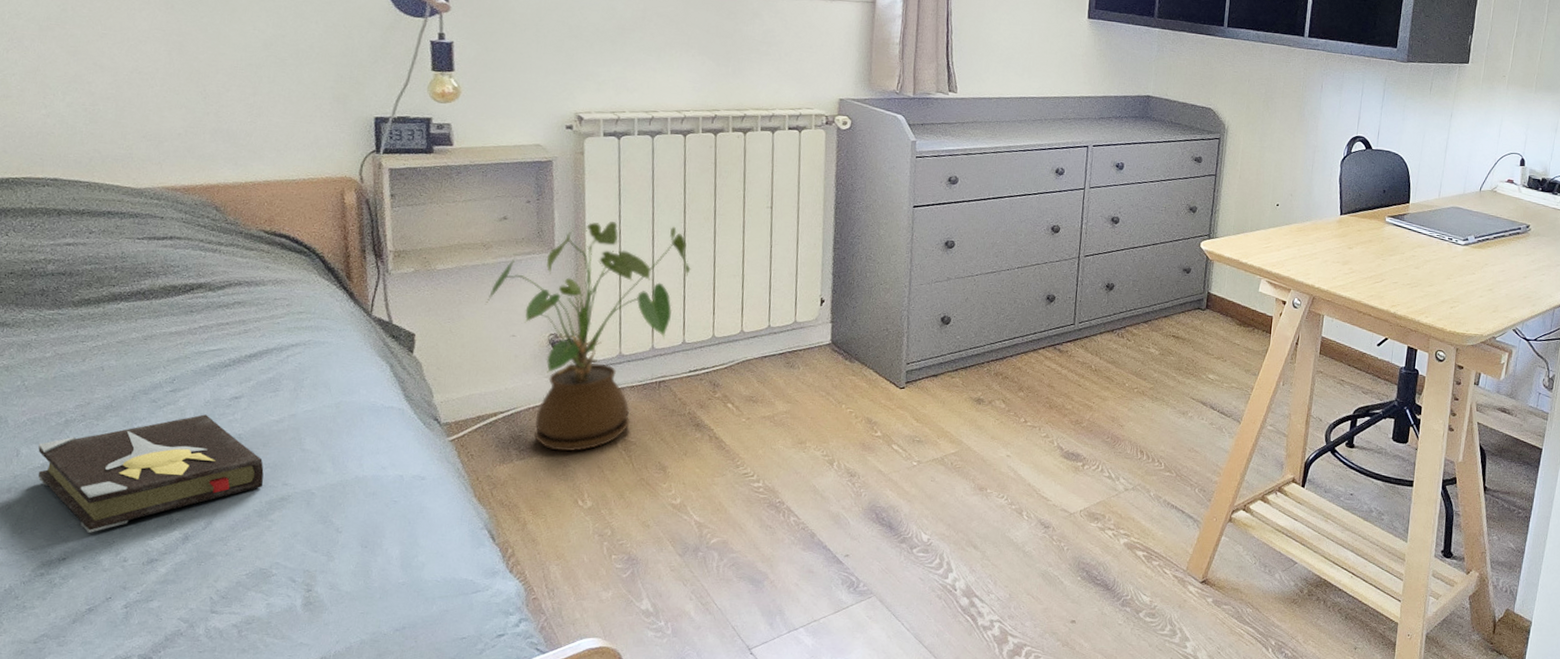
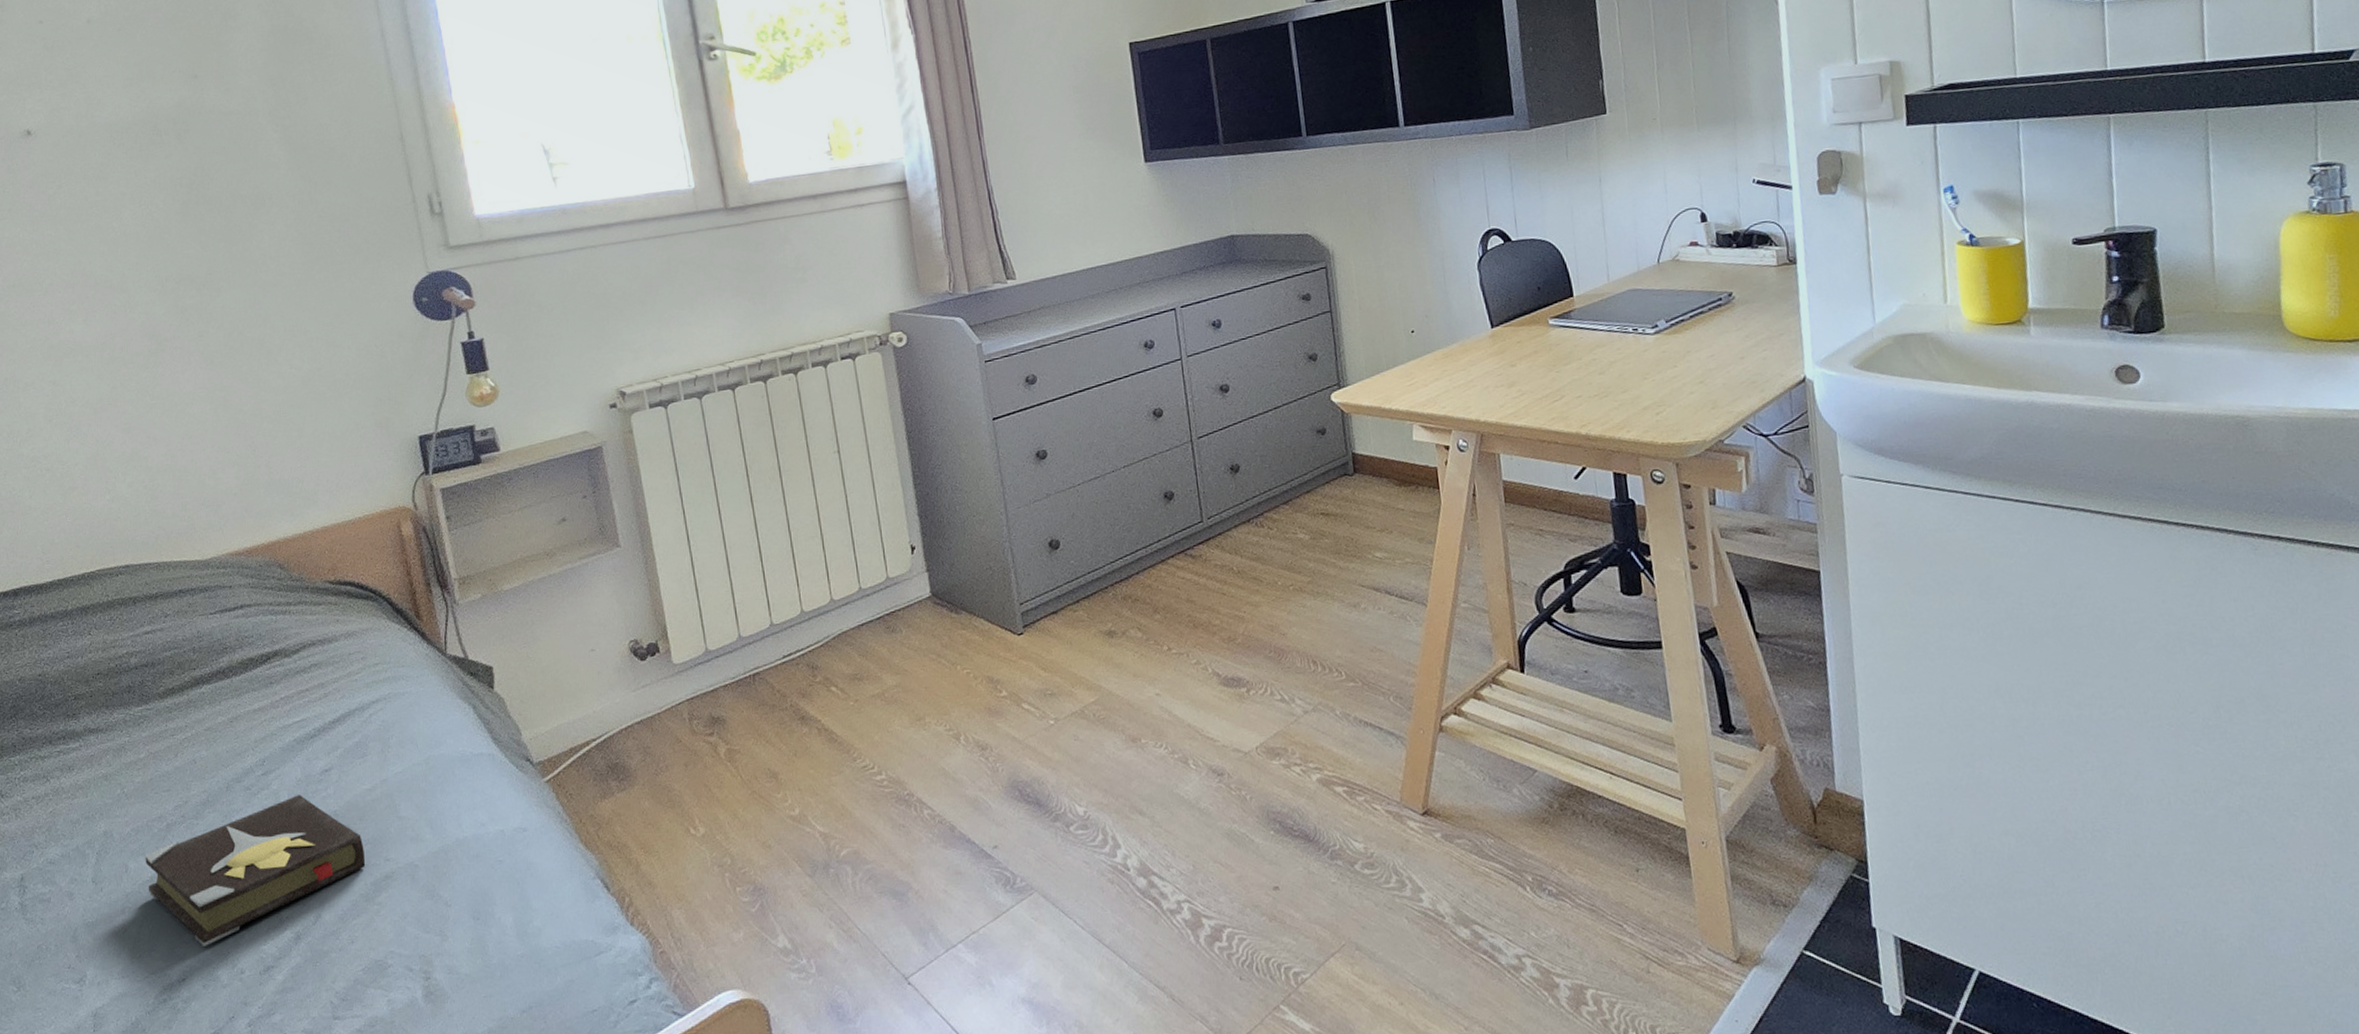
house plant: present [485,221,691,452] -> none [558,494,765,774]

